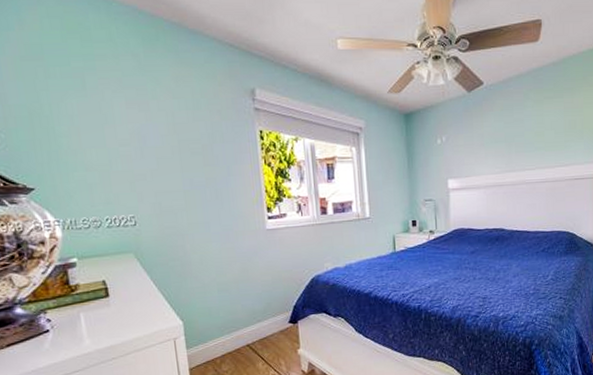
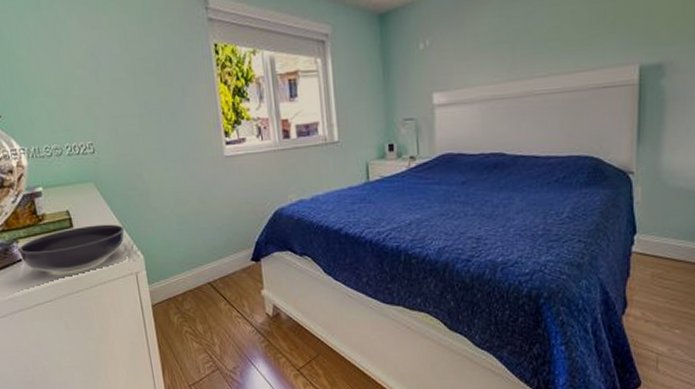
bowl: none [46,292,164,344] -> present [18,224,125,275]

